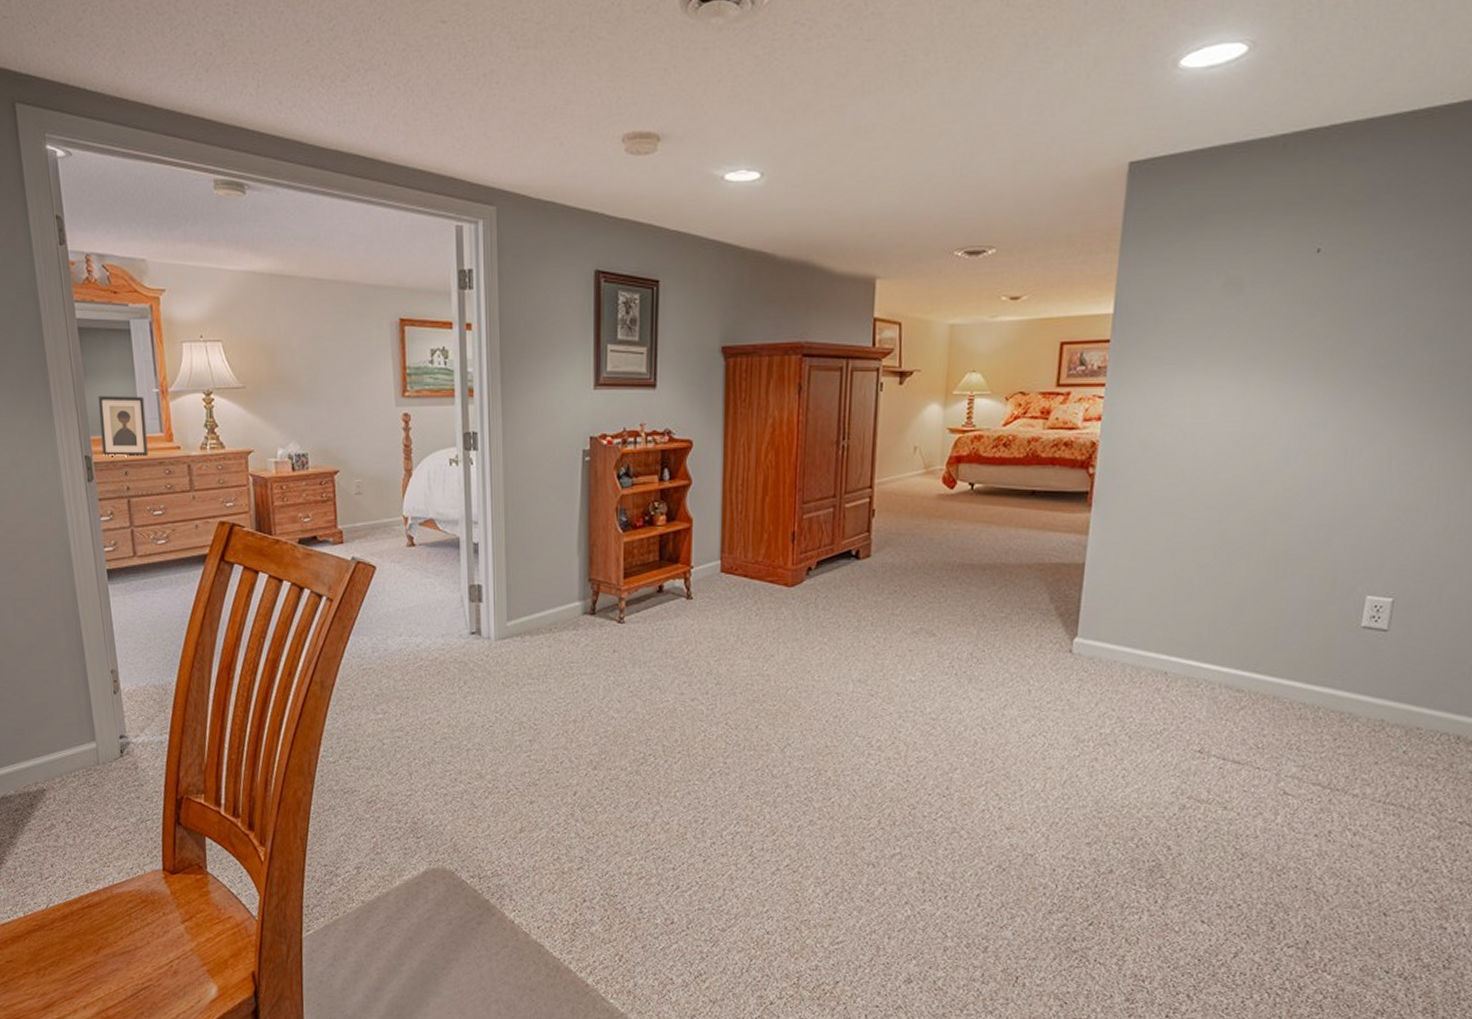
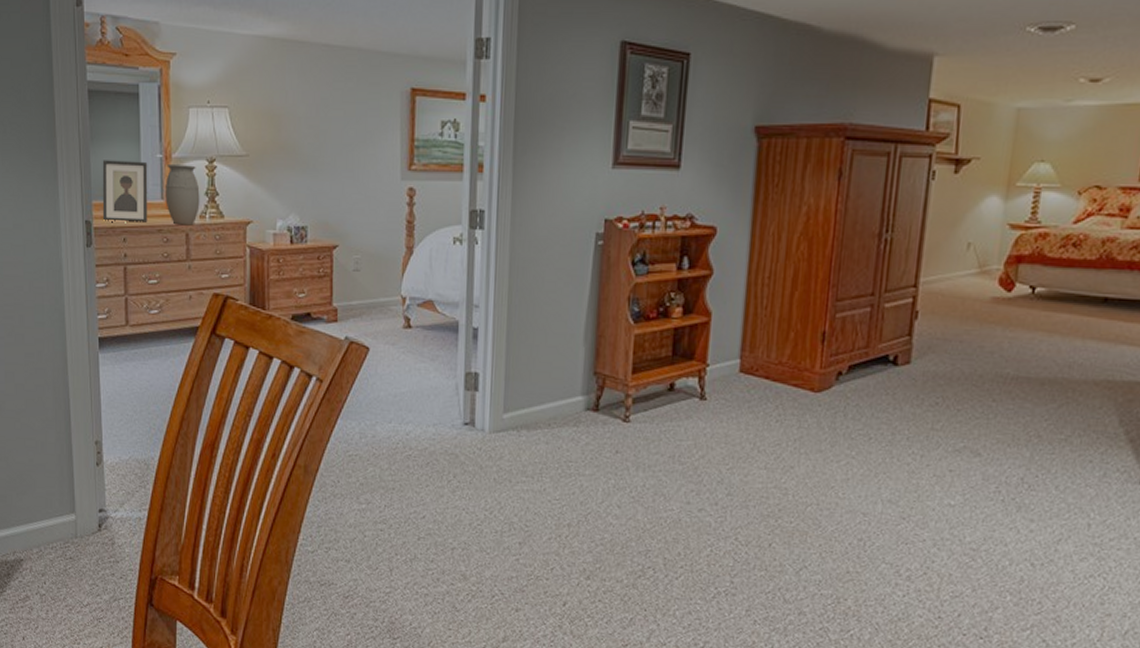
decorative vase: none [164,397,200,457] -> present [165,163,200,226]

